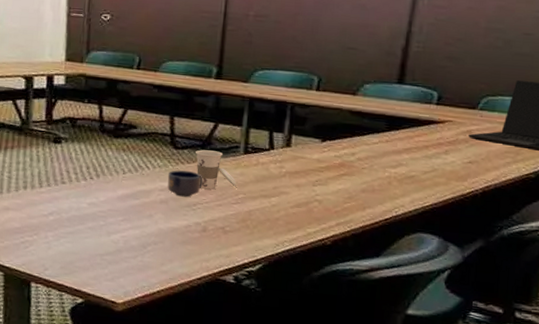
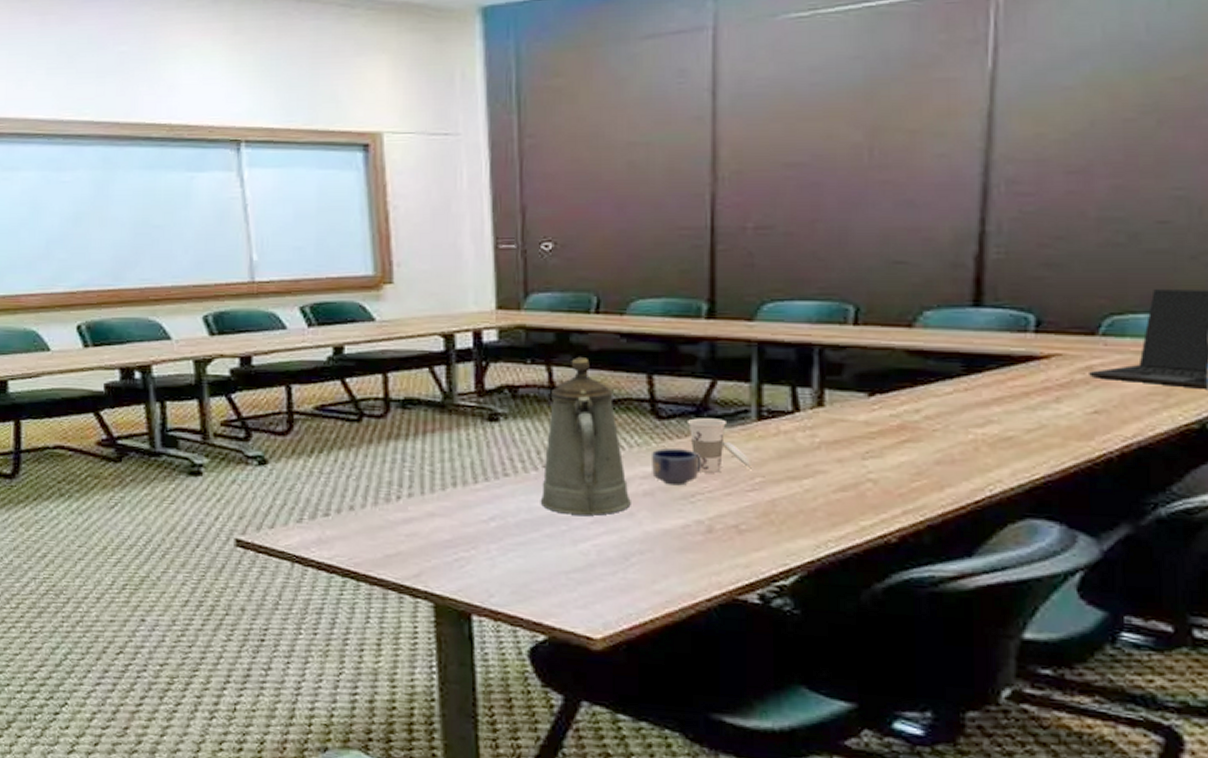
coffee pot: none [86,100,151,216] -> present [540,356,631,516]

